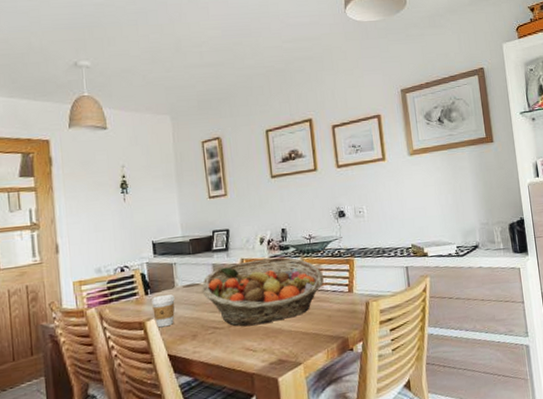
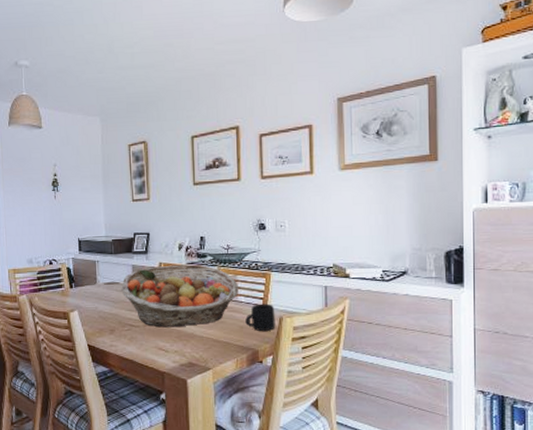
coffee cup: present [152,294,175,328] -> none [75,290,96,319]
mug: none [332,289,363,319] -> present [245,303,276,332]

